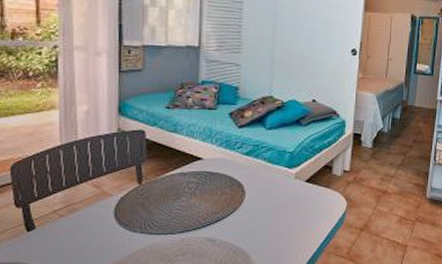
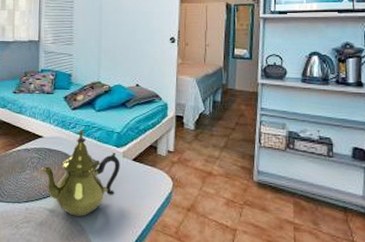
teapot: none [200,150,292,244] -> present [41,130,120,216]

